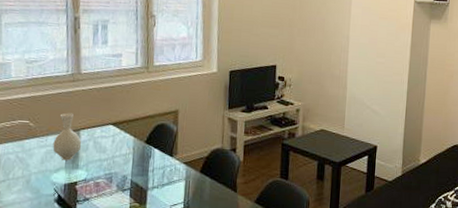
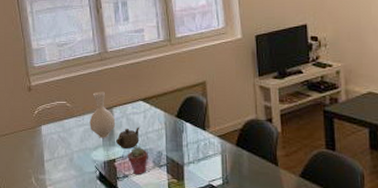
teapot: none [80,150,107,172] -> present [116,127,140,148]
potted succulent: none [90,170,113,199] -> present [127,146,148,175]

